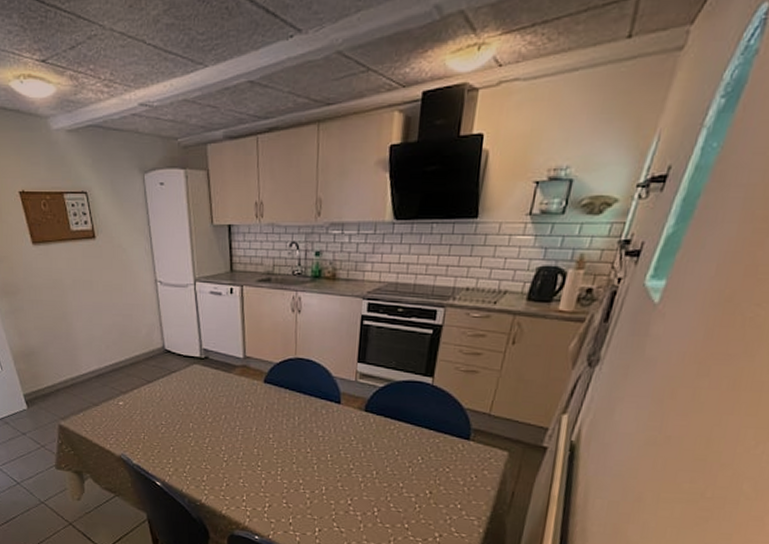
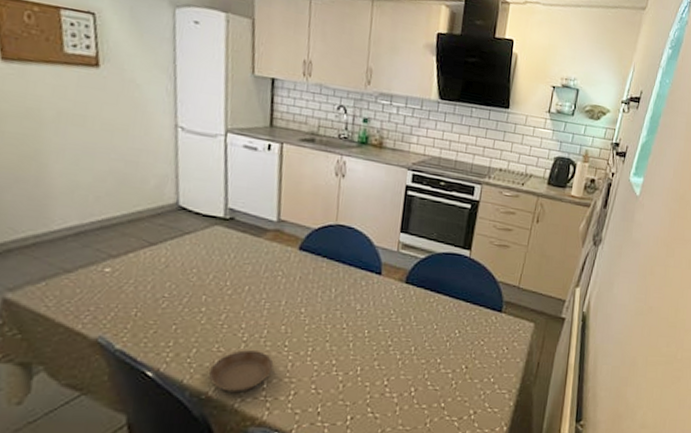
saucer: none [200,468,250,502] -> present [208,350,274,393]

